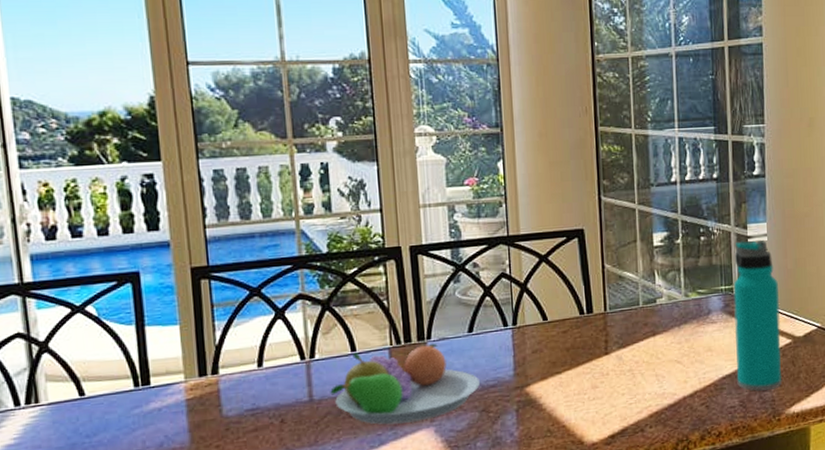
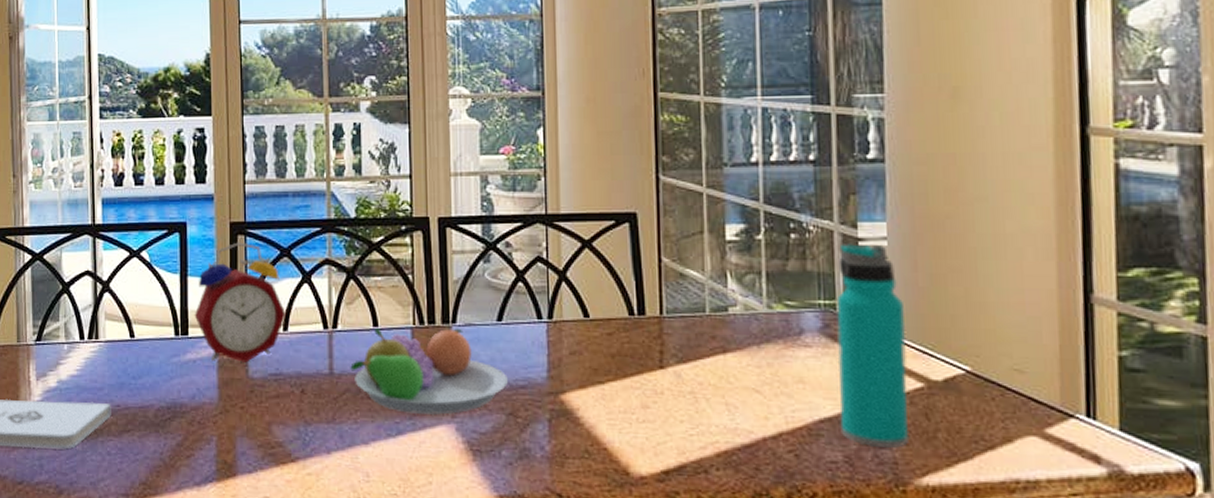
alarm clock: none [155,286,261,407] -> present [194,242,287,362]

